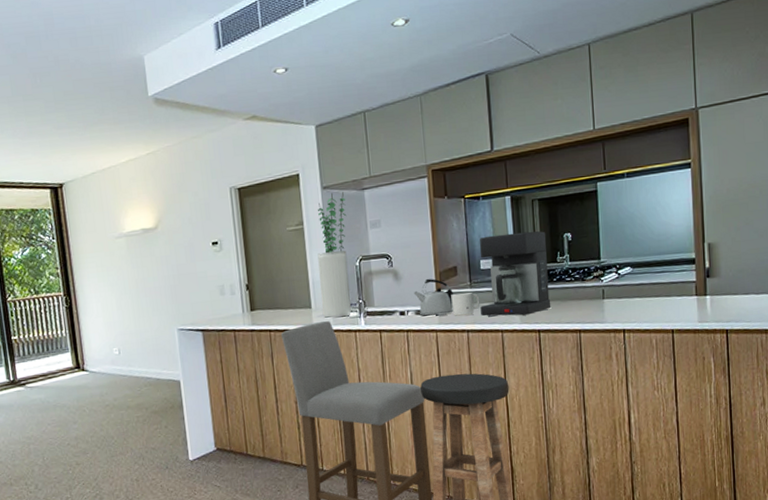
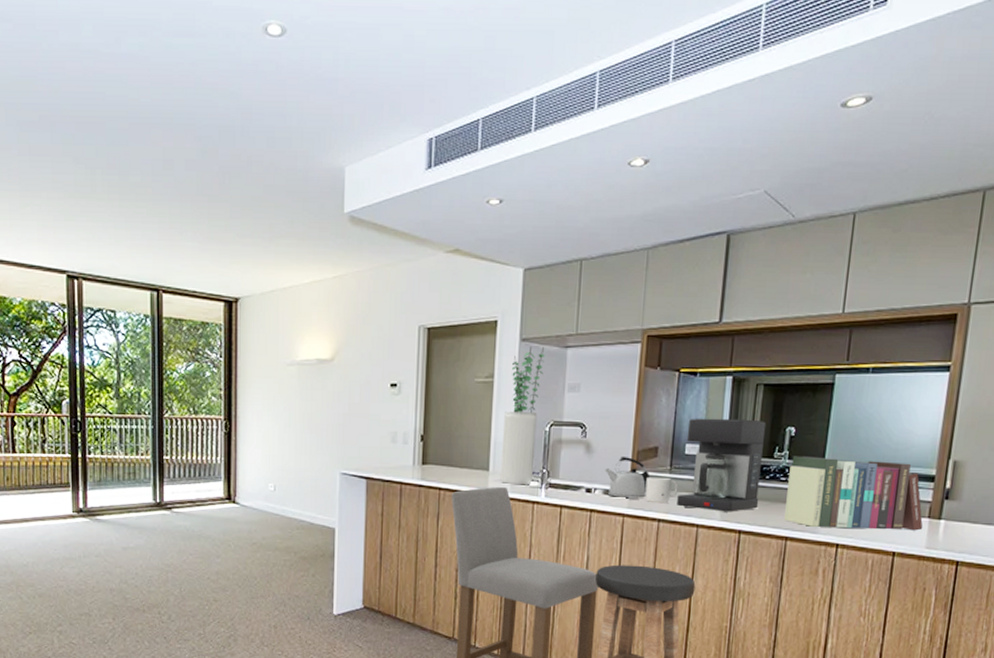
books: none [572,250,693,319] -> present [784,456,923,531]

